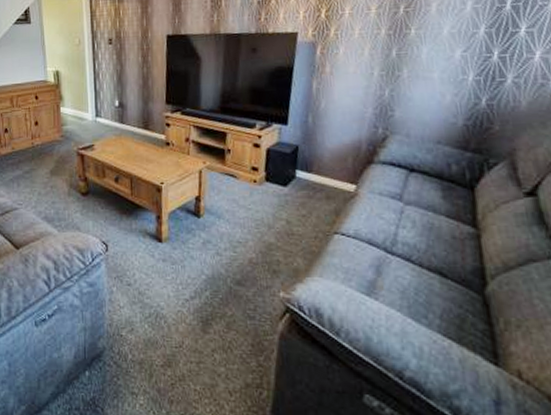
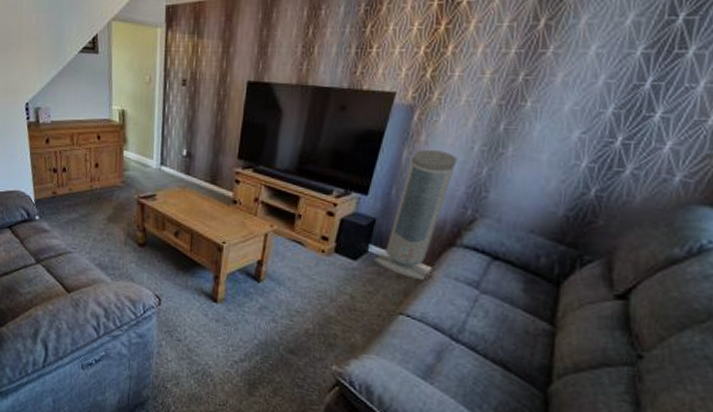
air purifier: none [303,78,361,199] -> present [374,150,457,281]

